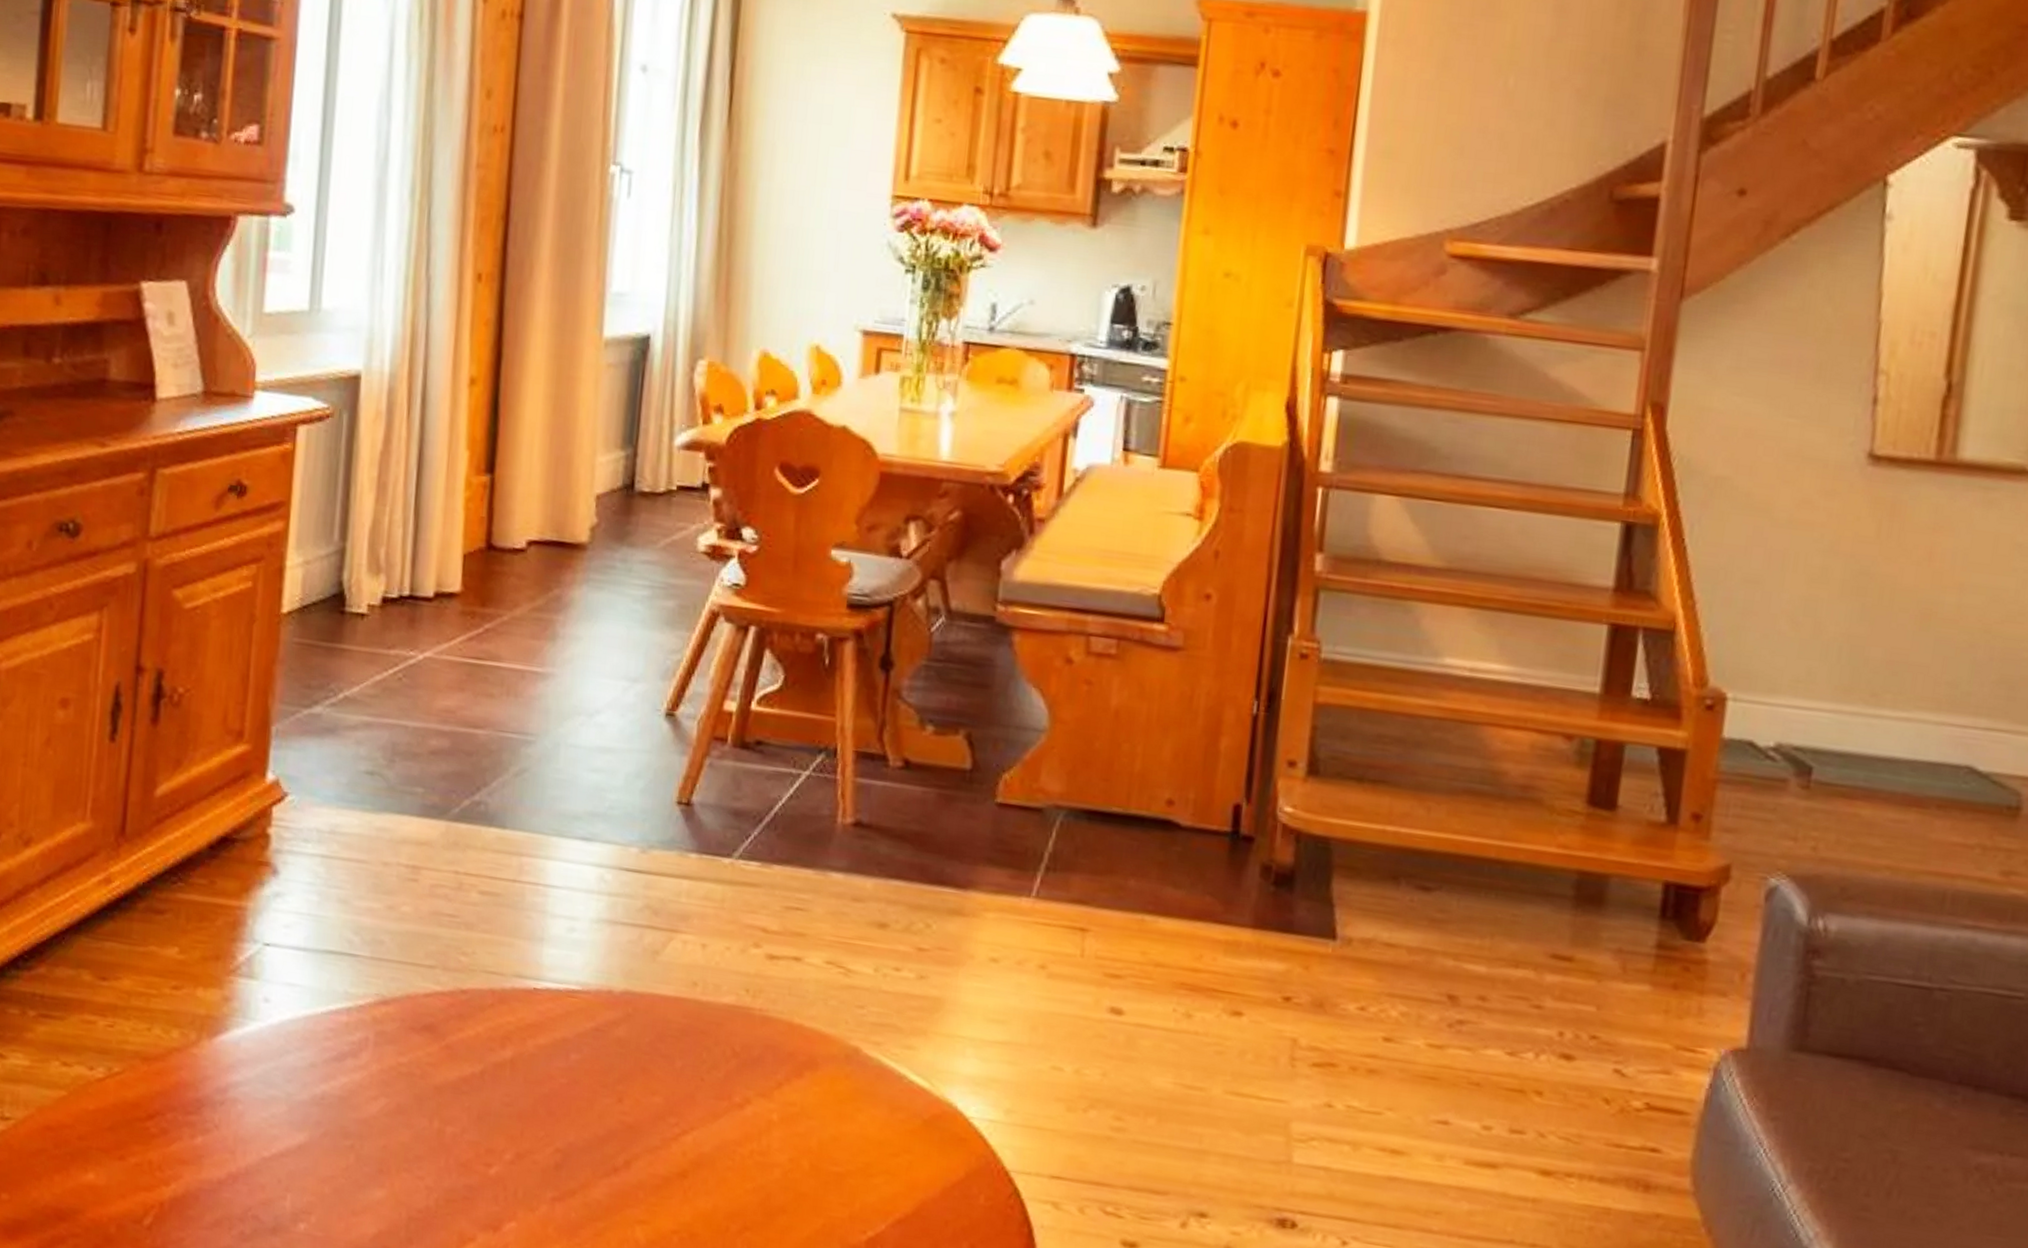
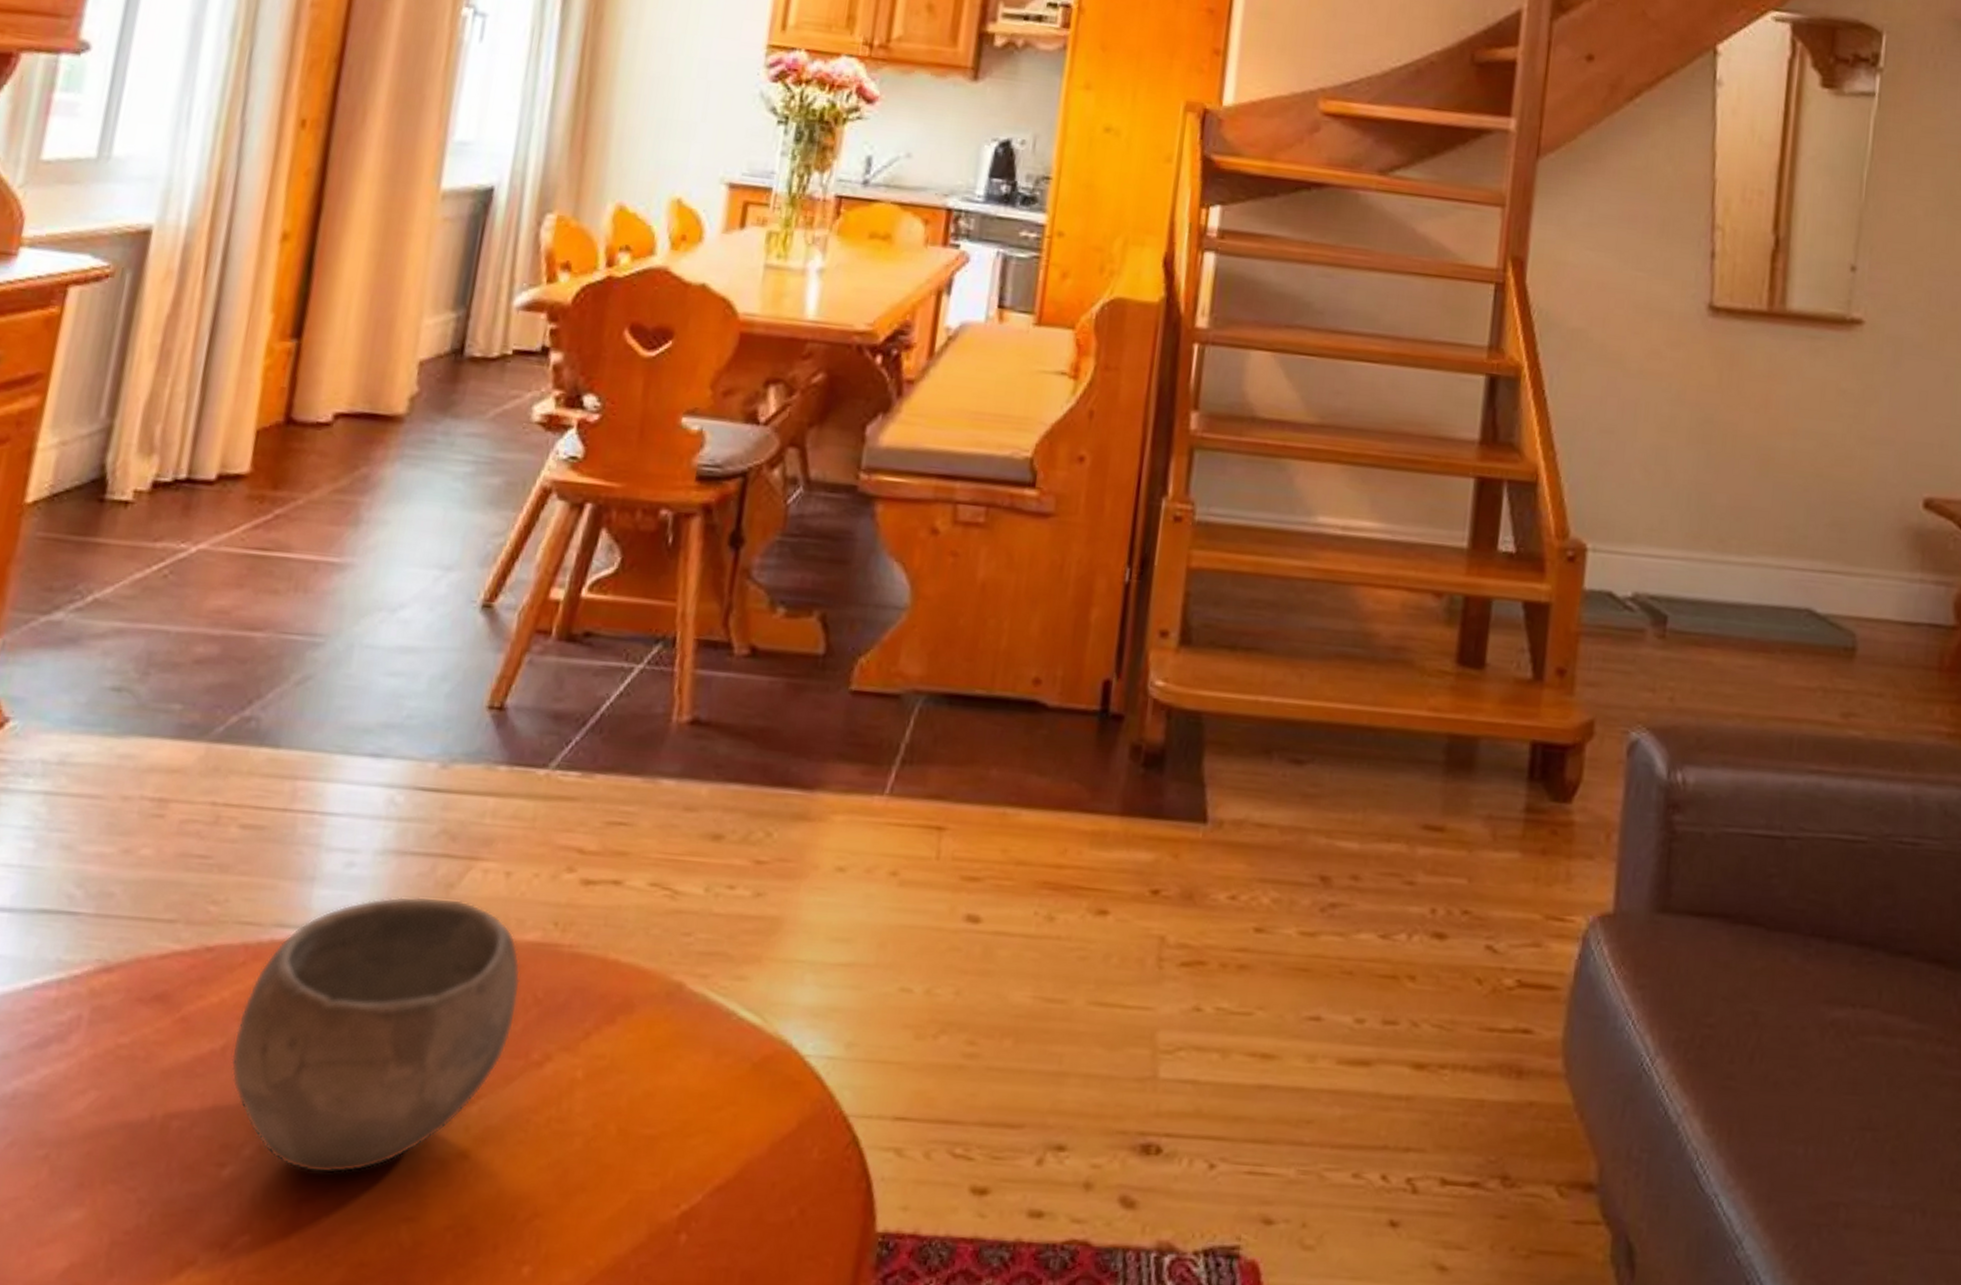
bowl: none [488,959,721,1180] -> present [231,896,521,1174]

